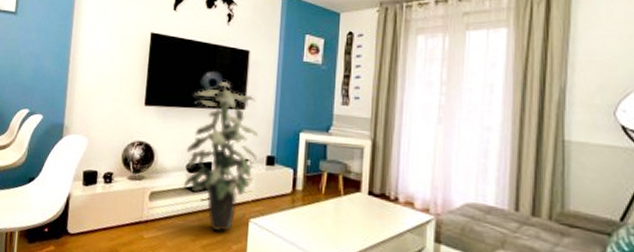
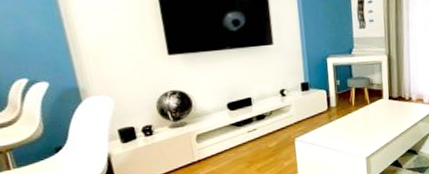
indoor plant: present [184,80,259,232] -> none [218,19,293,155]

